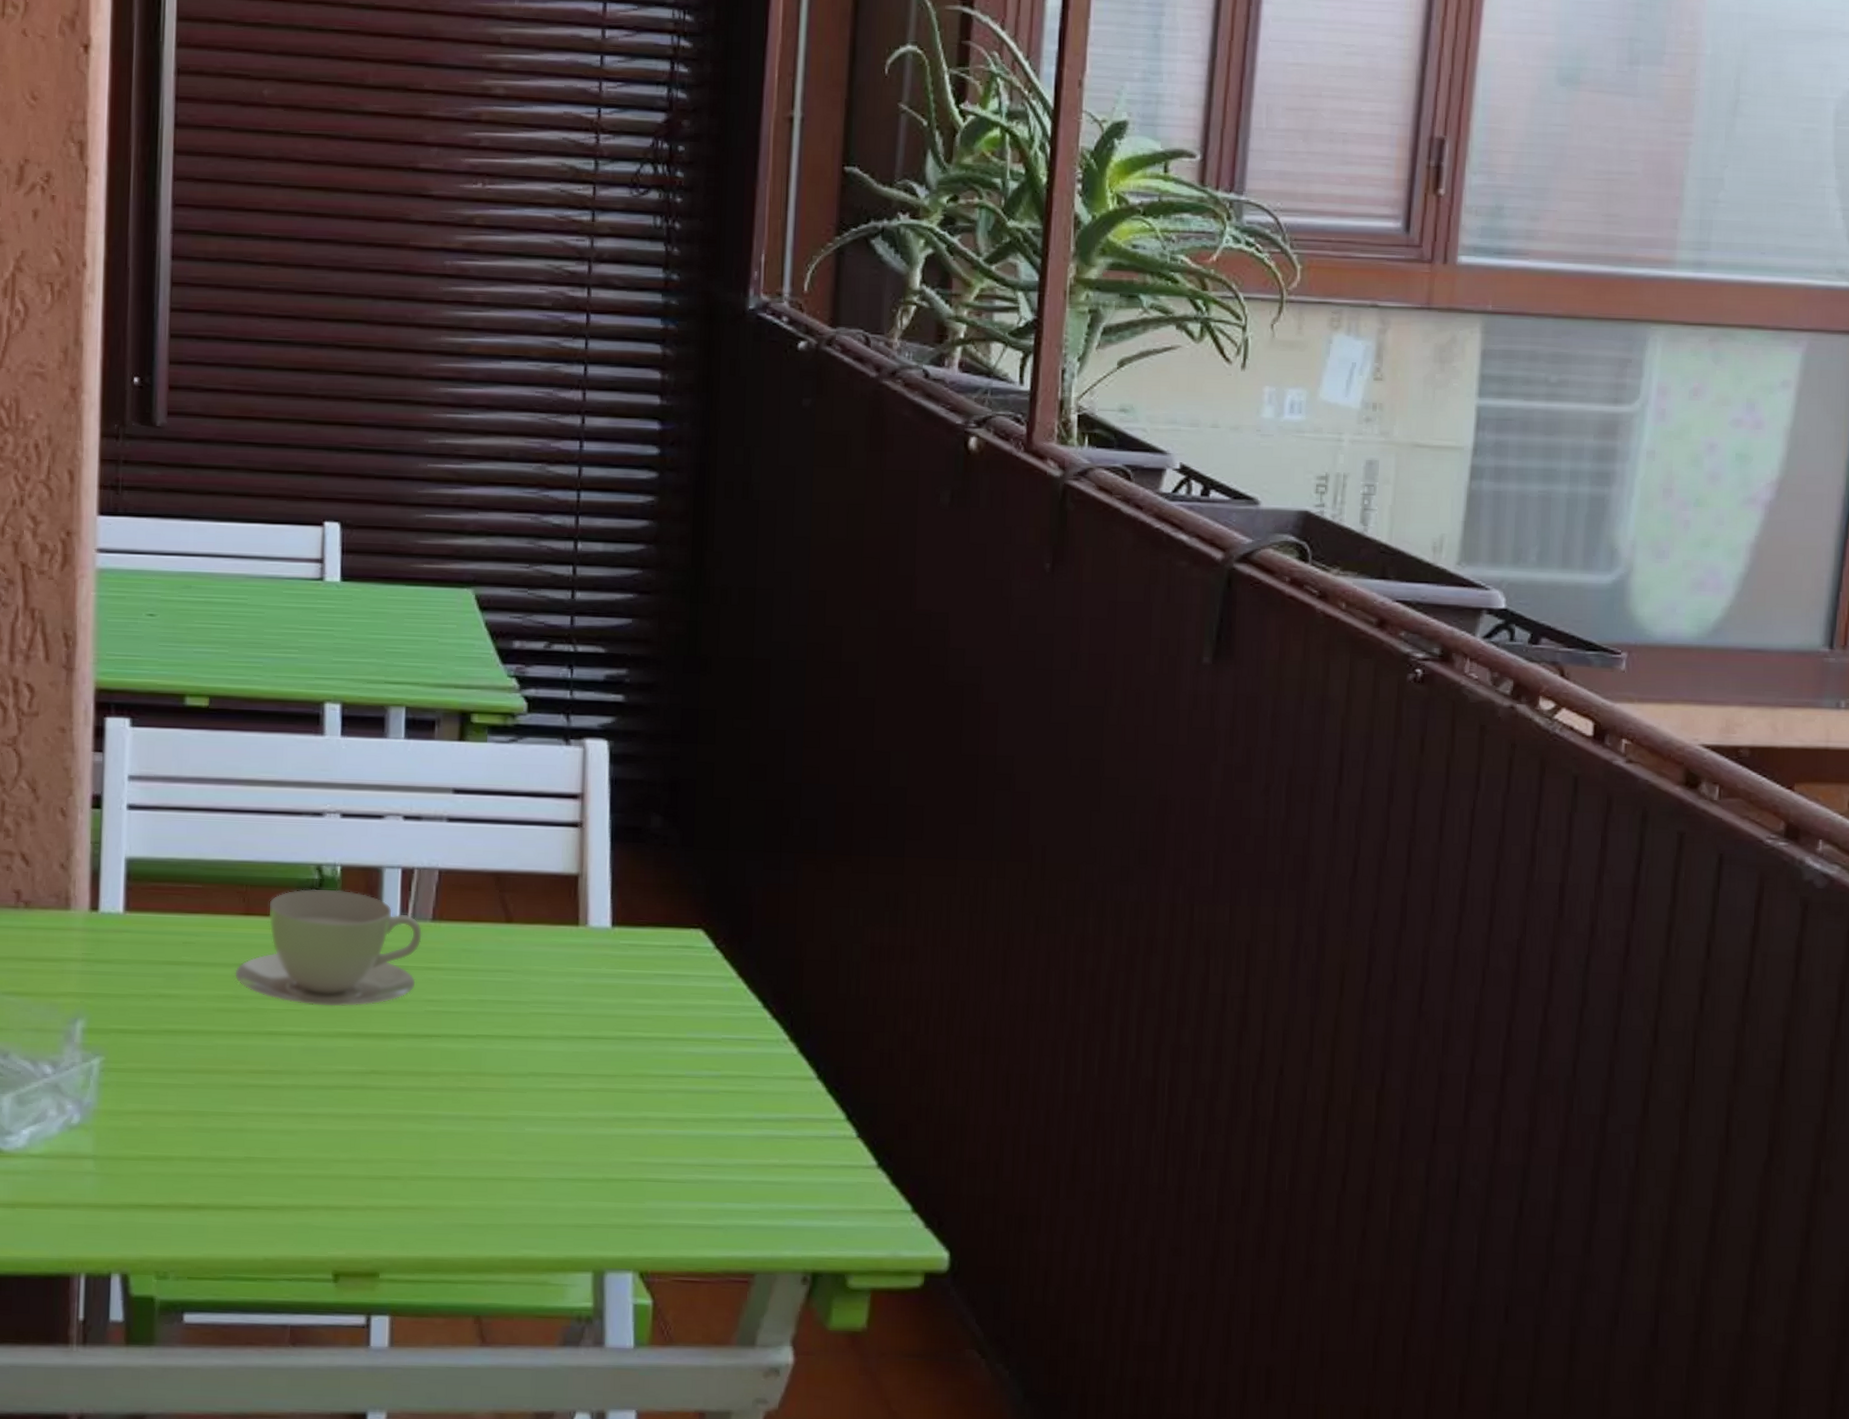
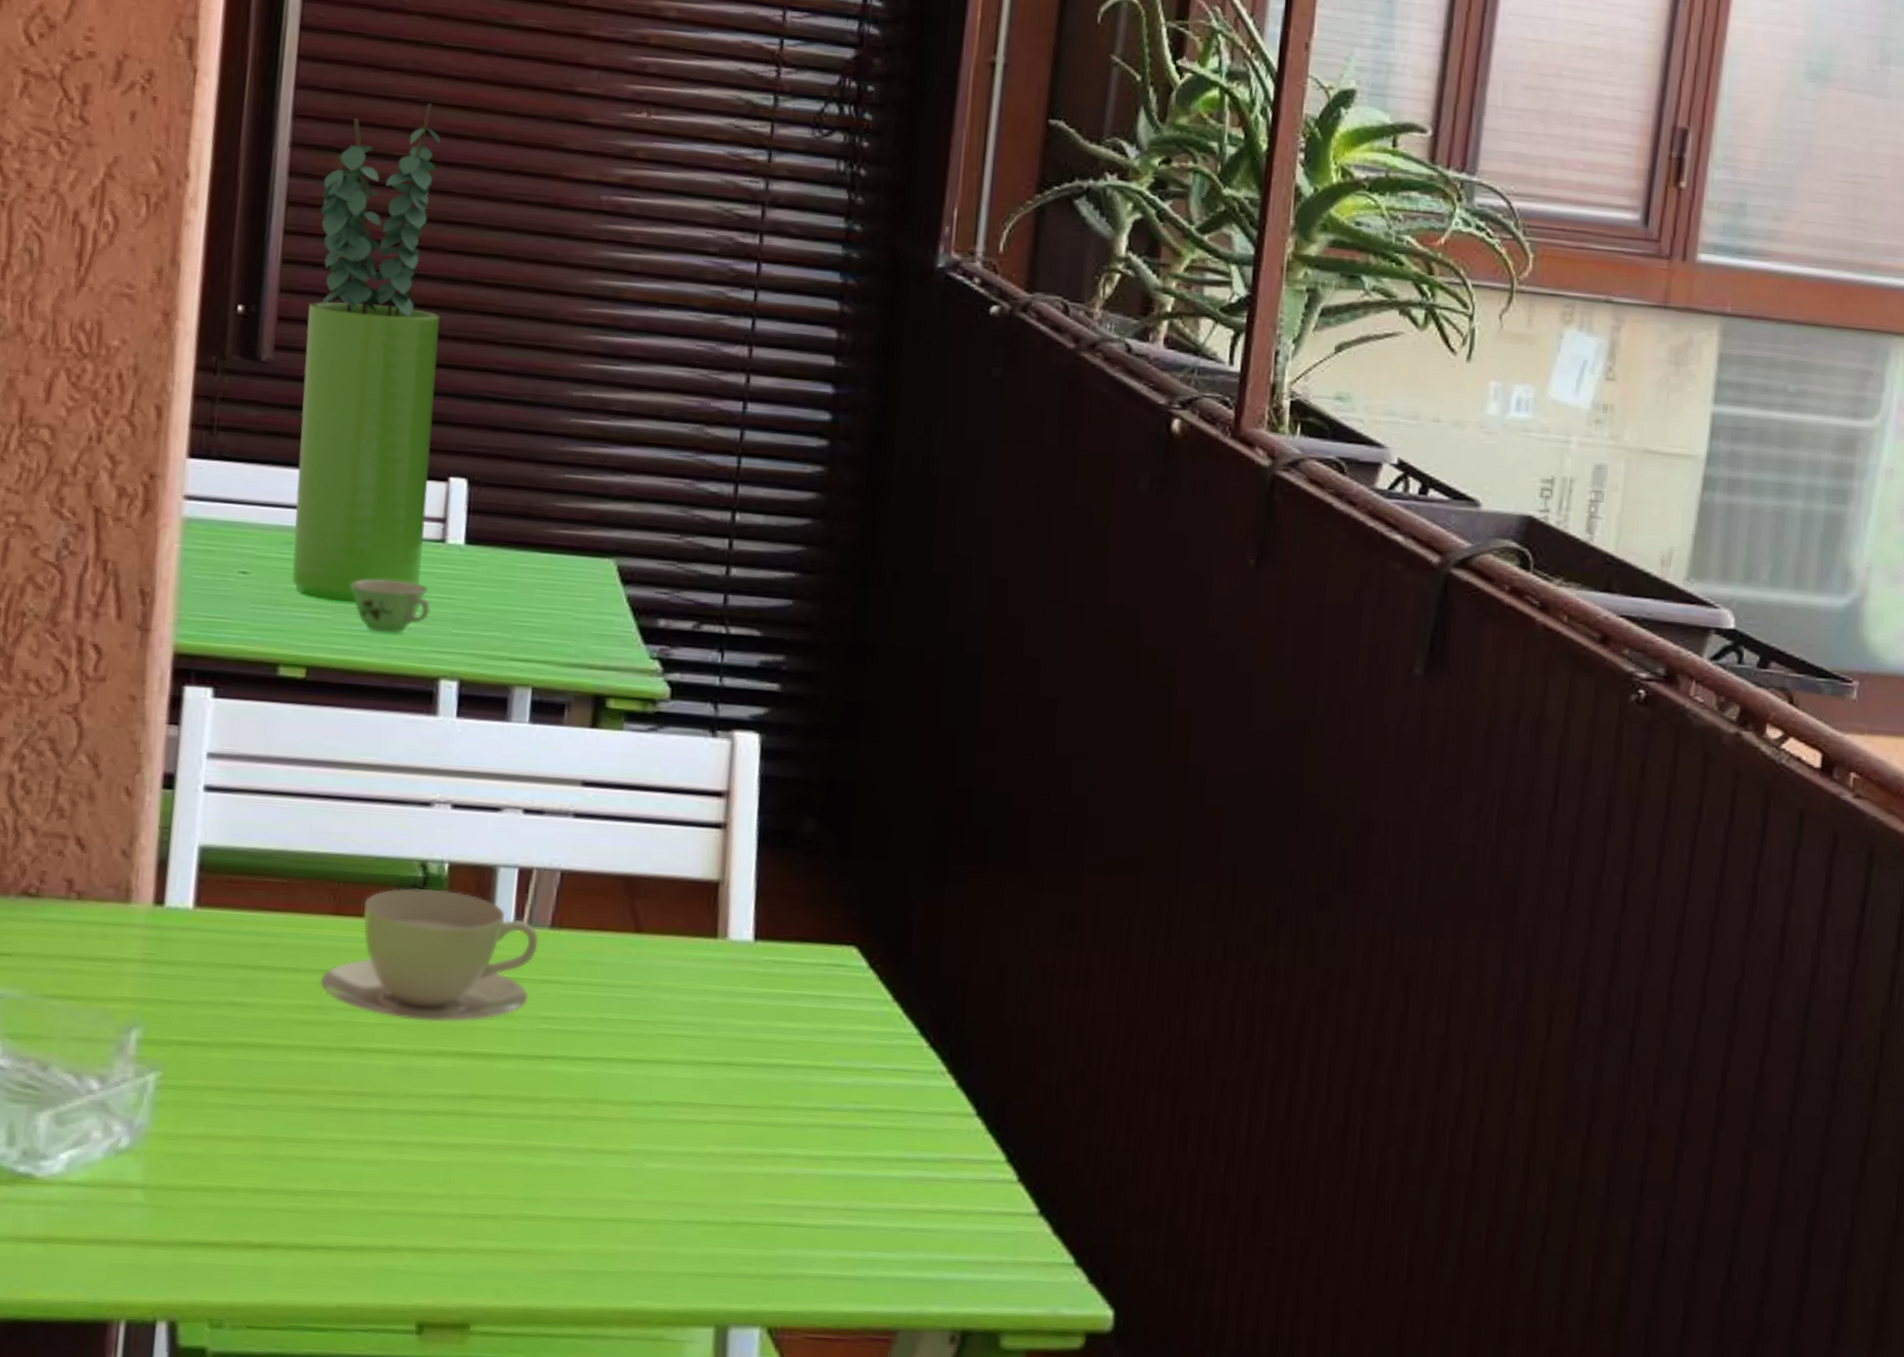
vase: none [192,186,310,638] -> present [291,103,441,603]
teacup: none [242,616,314,664] -> present [349,579,431,634]

